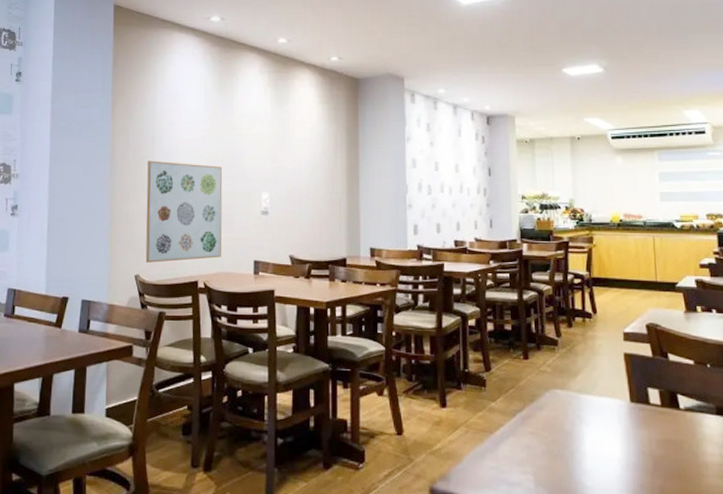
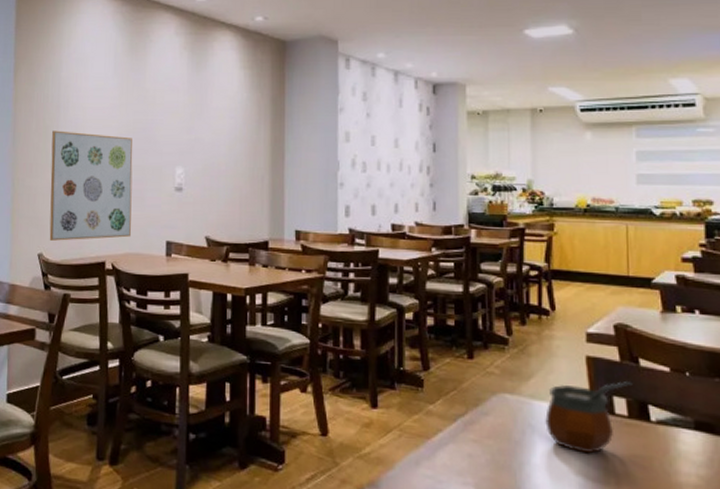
gourd: none [591,373,665,440] -> present [545,380,634,454]

